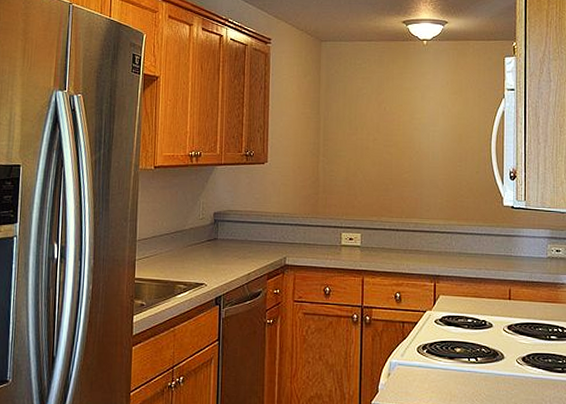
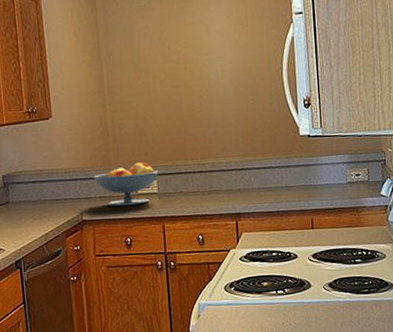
fruit bowl: none [301,214,364,256] -> present [94,162,159,207]

